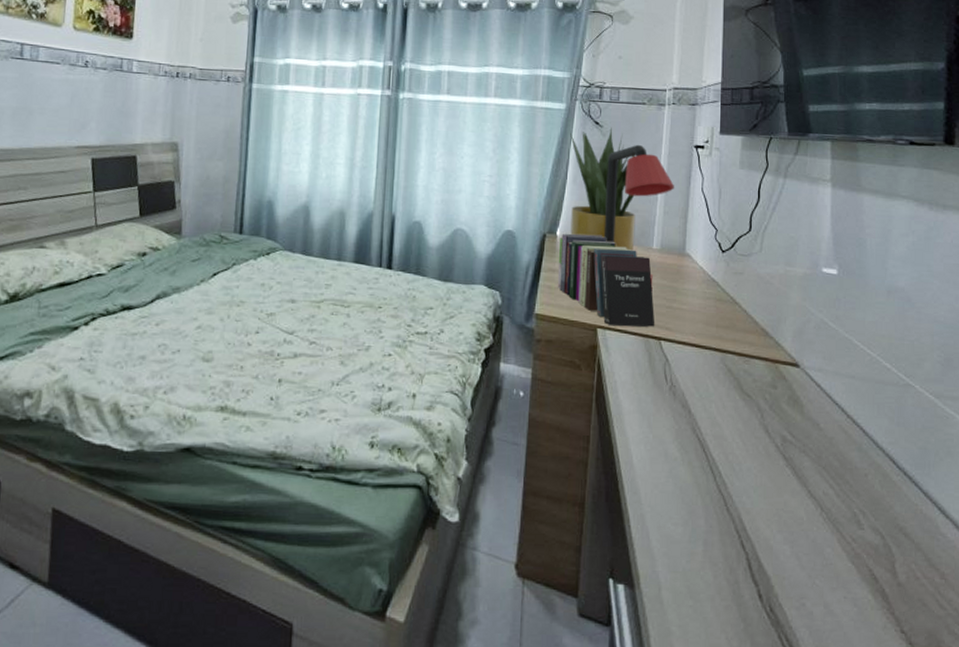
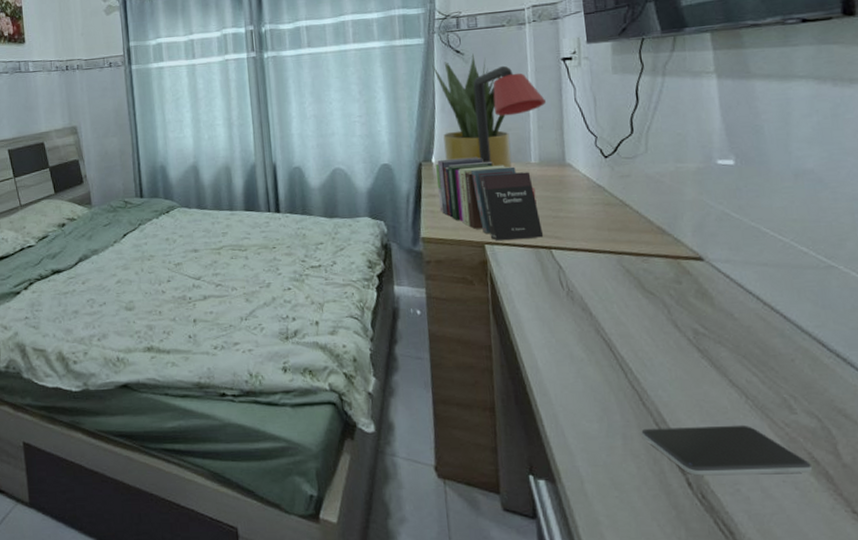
smartphone: none [722,535,872,590] -> present [641,425,813,476]

